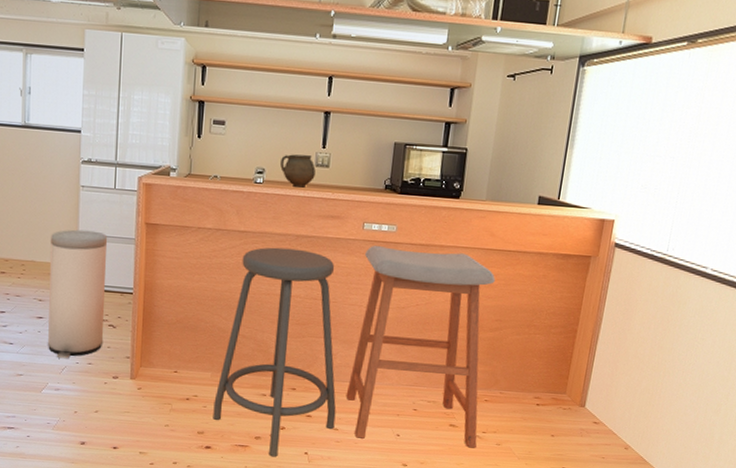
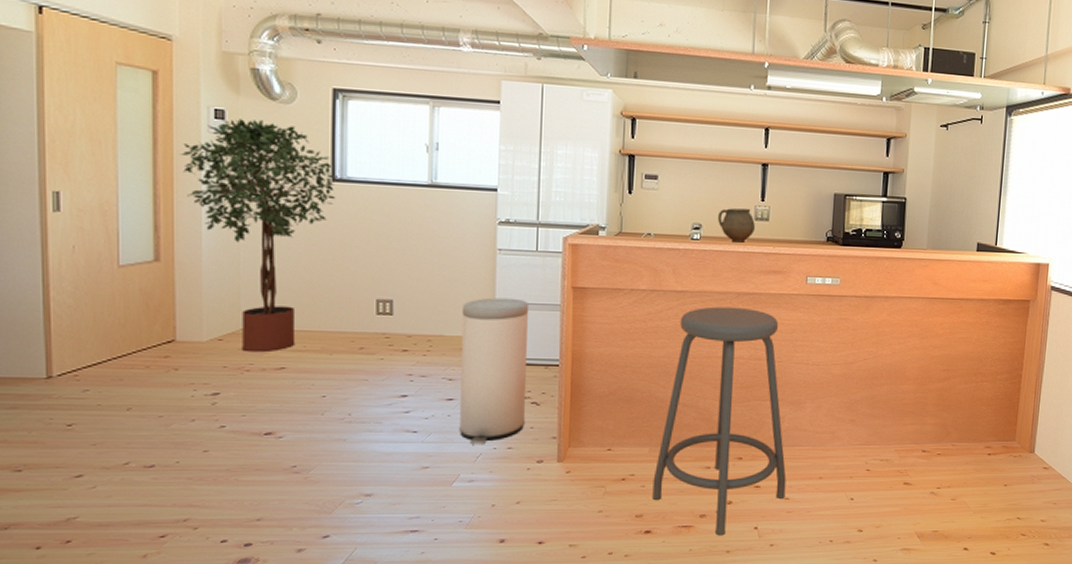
stool: present [346,245,495,448] -> none [796,299,940,506]

